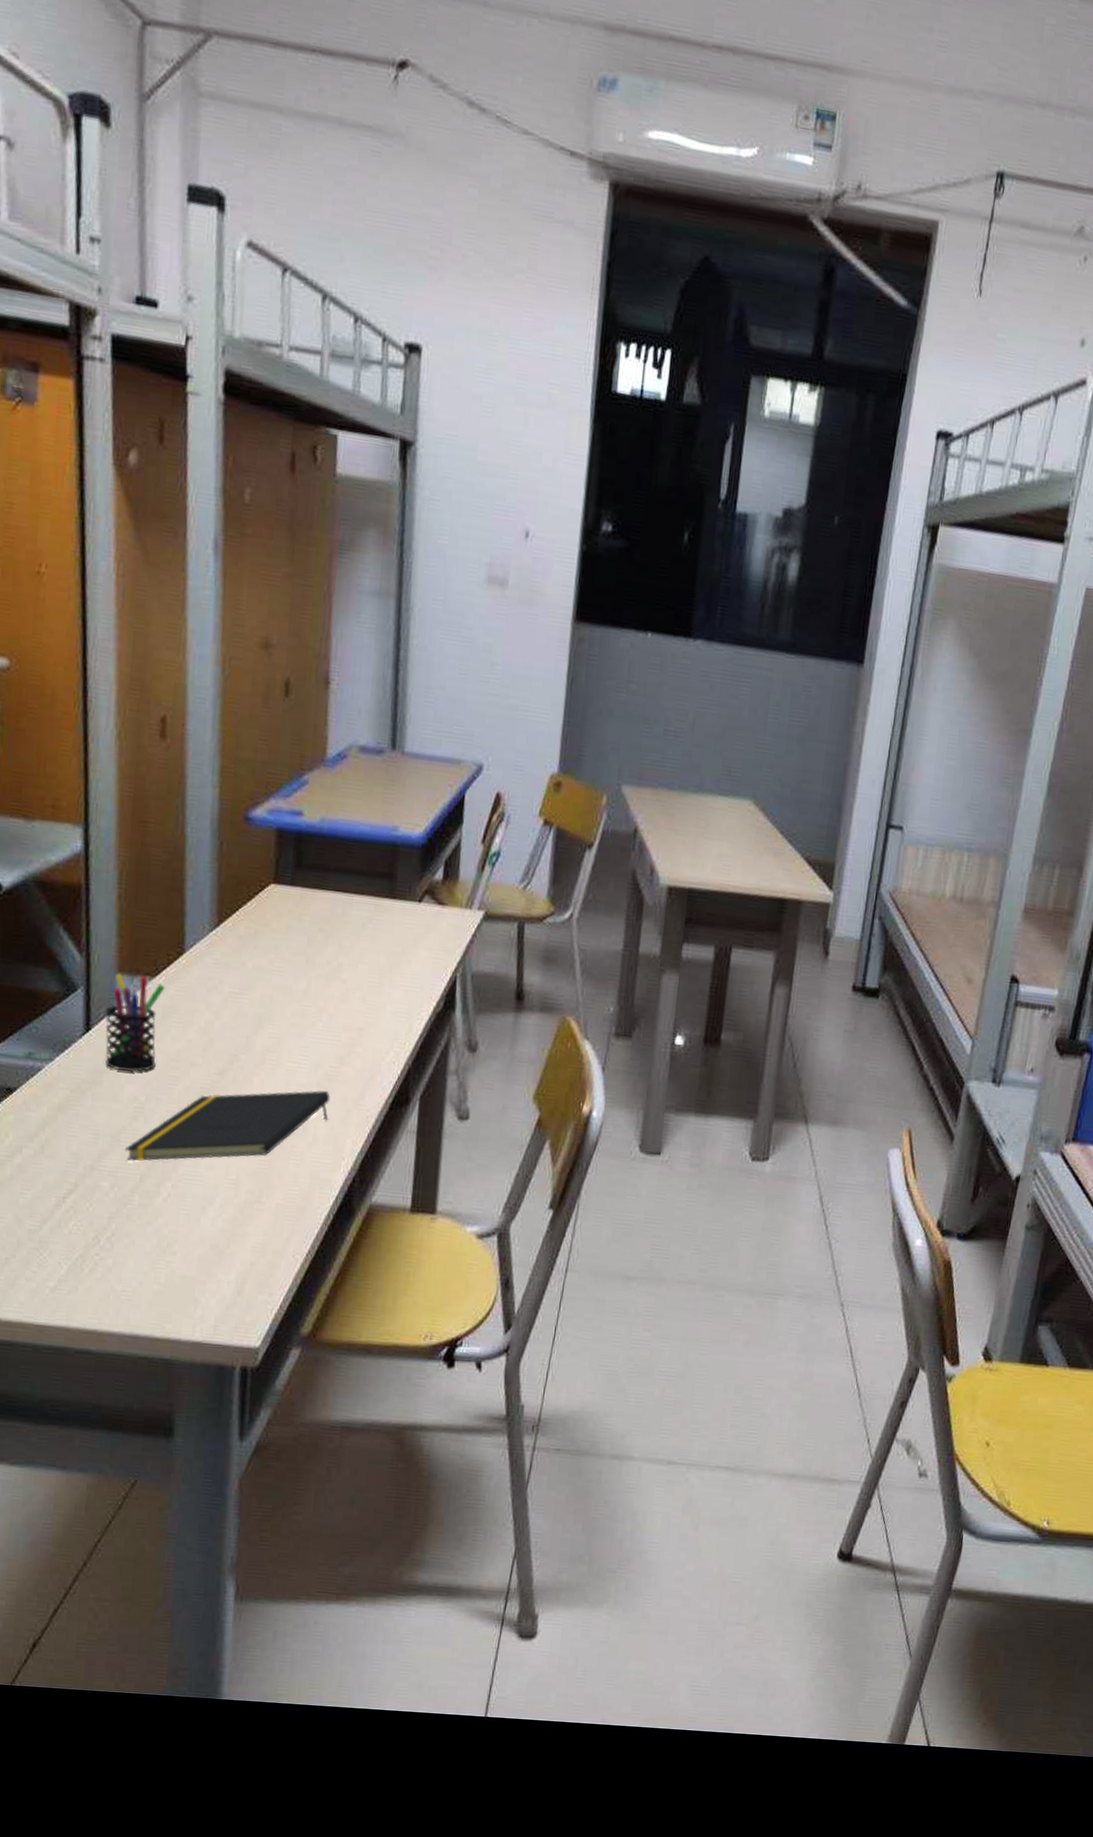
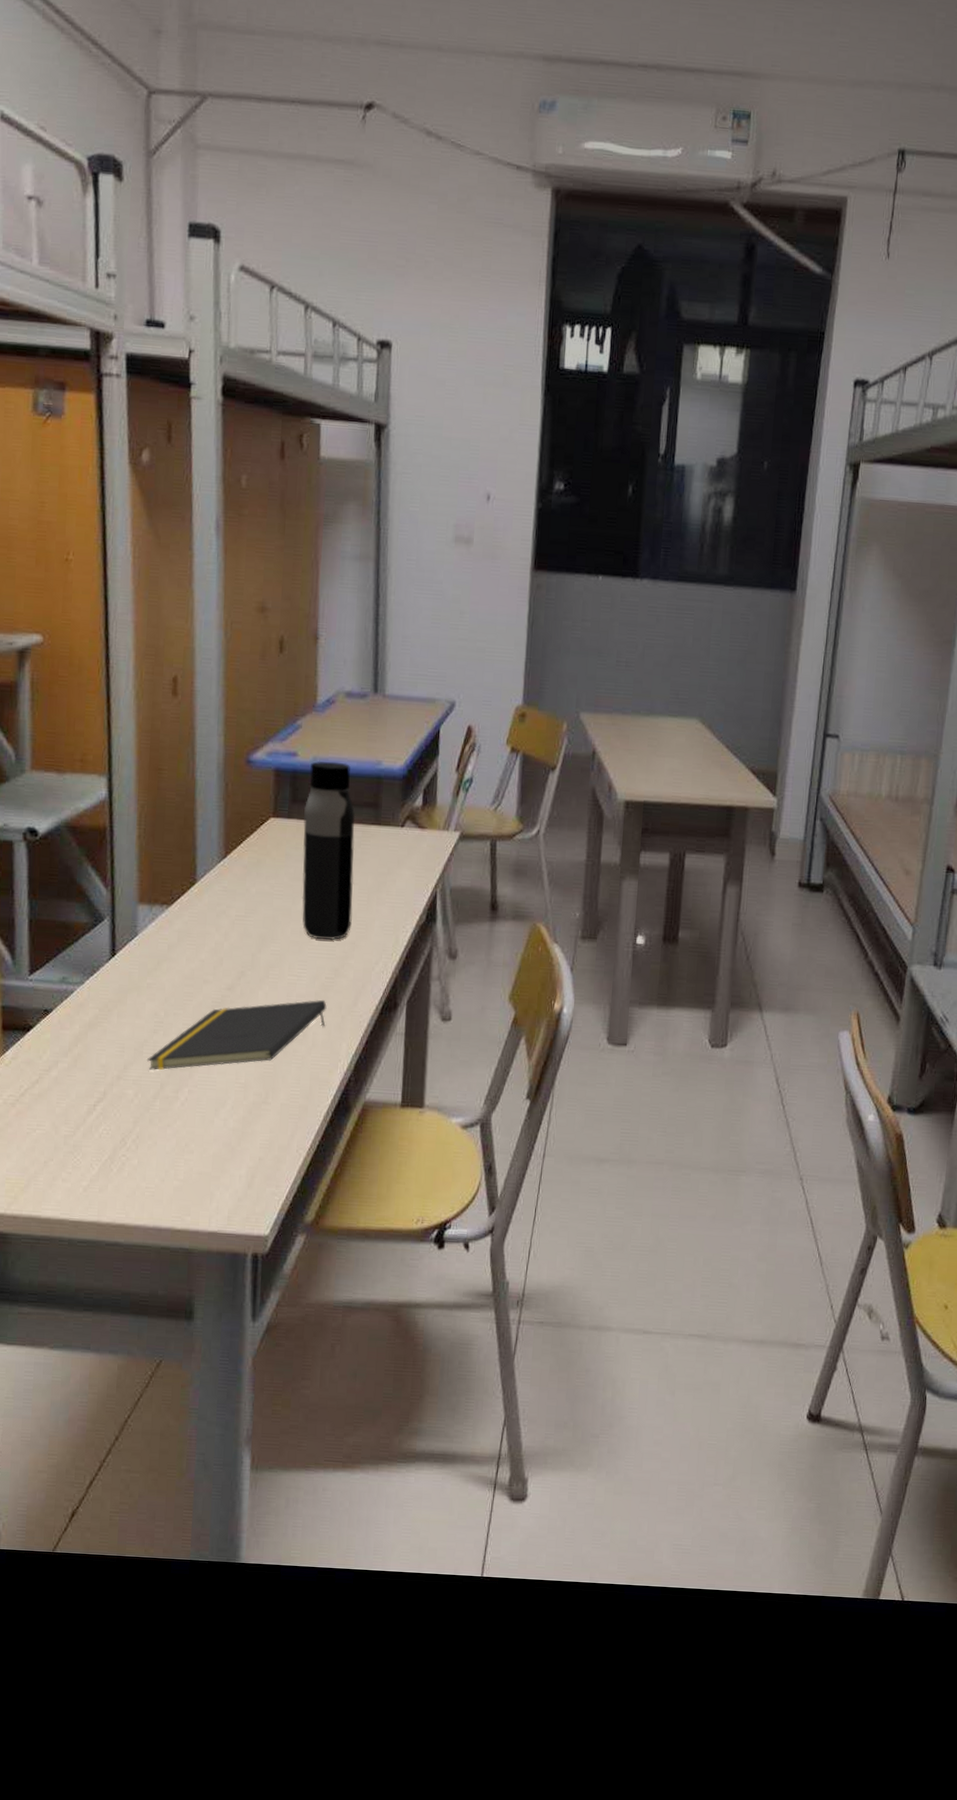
pen holder: present [105,973,165,1073] -> none [128,904,180,991]
water bottle: none [304,822,368,1025] -> present [302,760,356,941]

